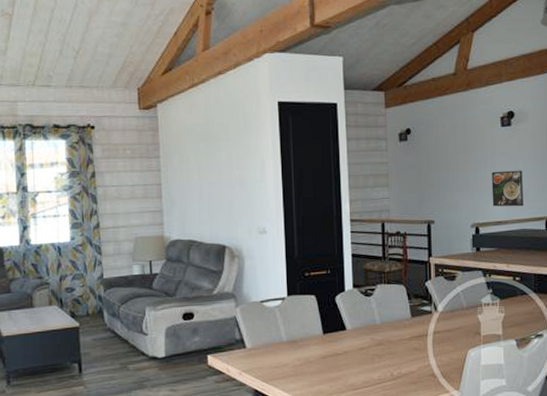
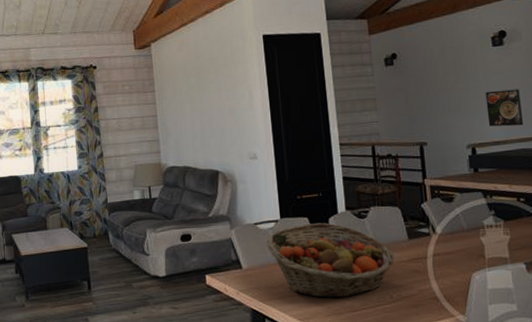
fruit basket: none [271,300,397,377] -> present [266,222,395,298]

